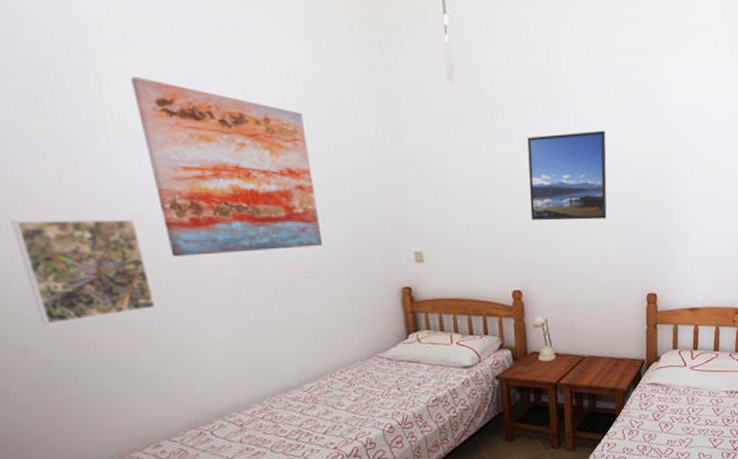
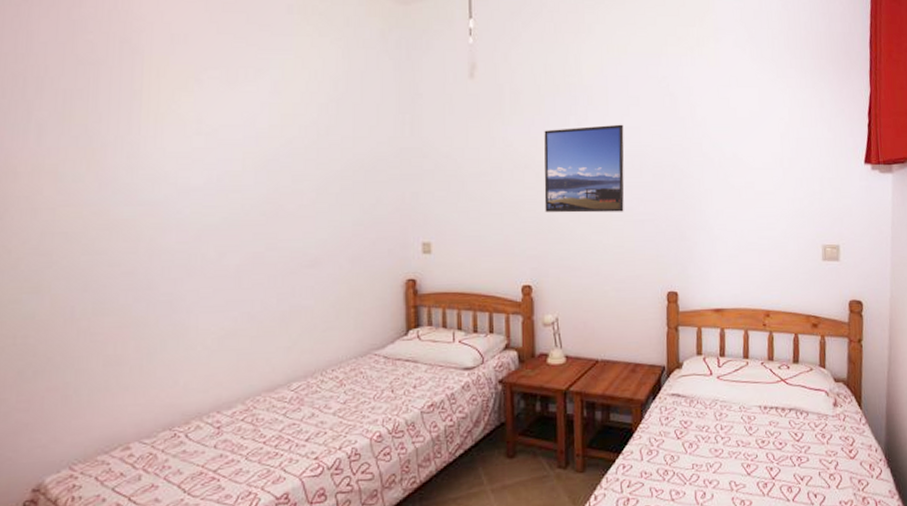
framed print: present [10,219,156,326] -> none [32,204,154,311]
wall art: present [131,77,323,257] -> none [171,74,331,243]

